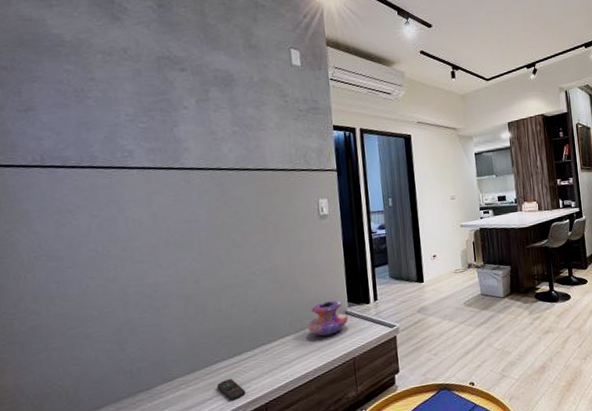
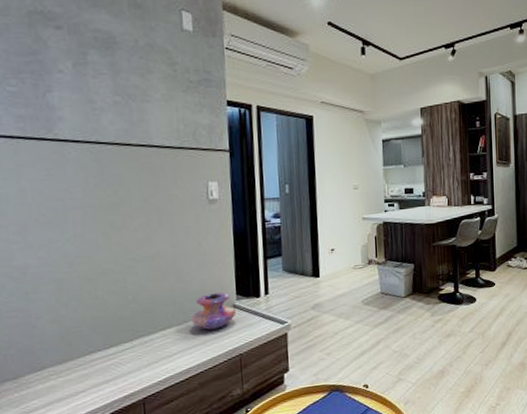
remote control: present [217,378,246,401] -> none [91,370,122,395]

